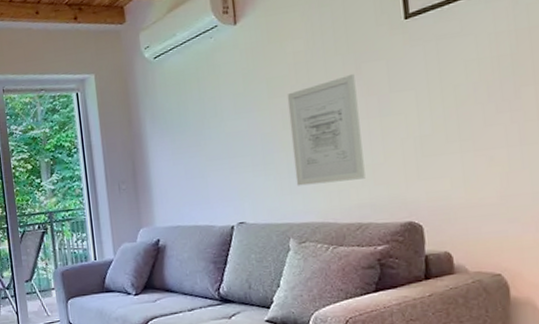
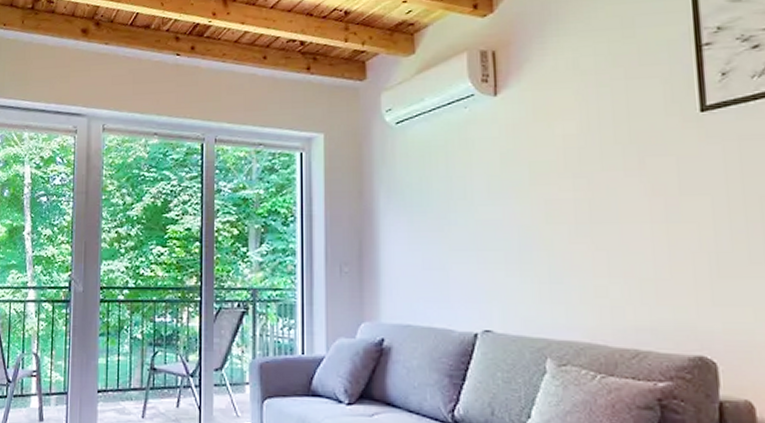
wall art: present [286,73,365,186] -> none [552,167,646,296]

